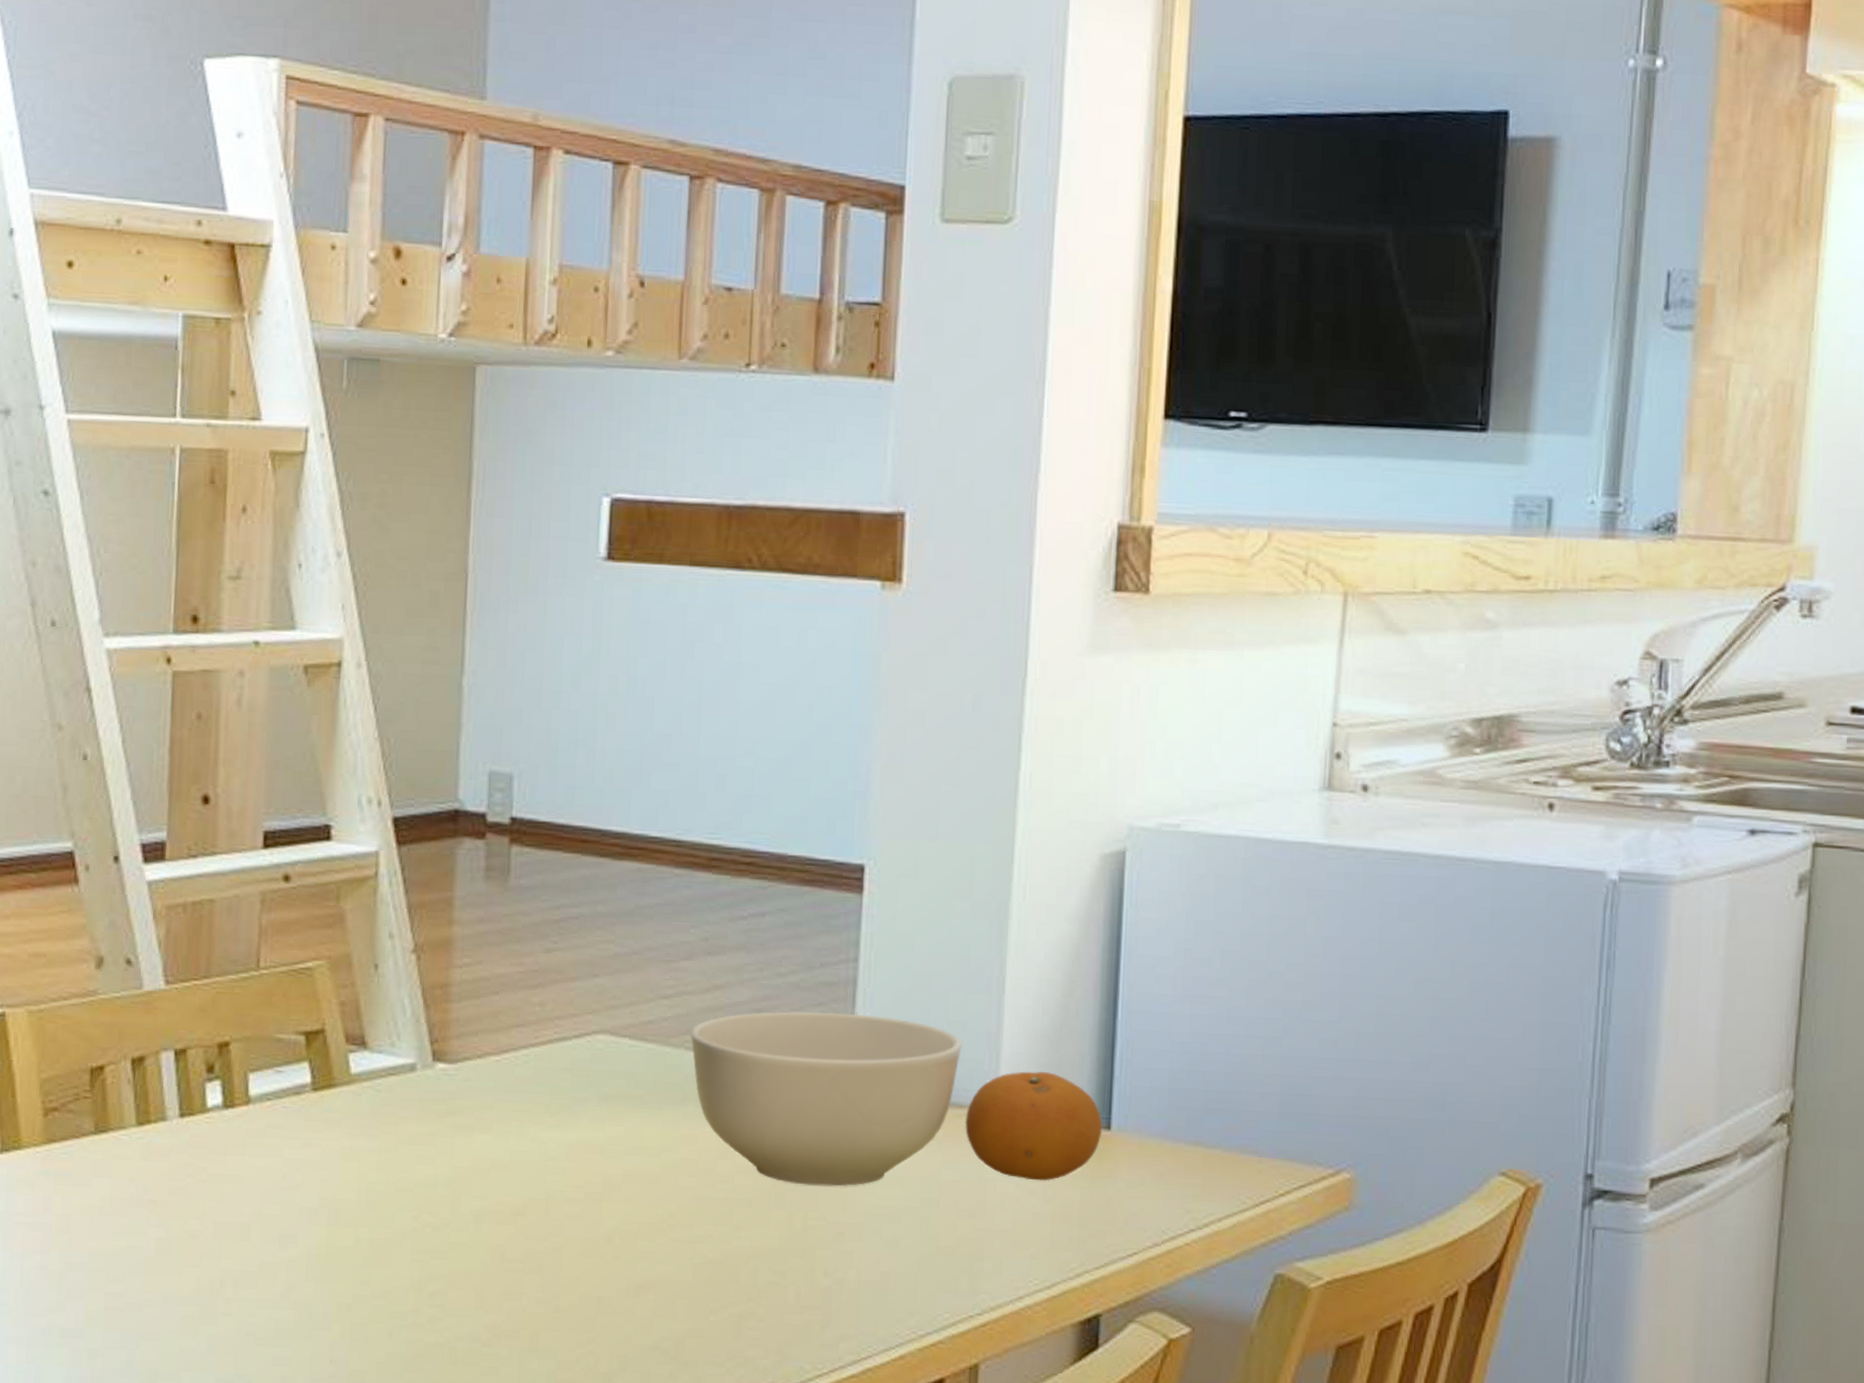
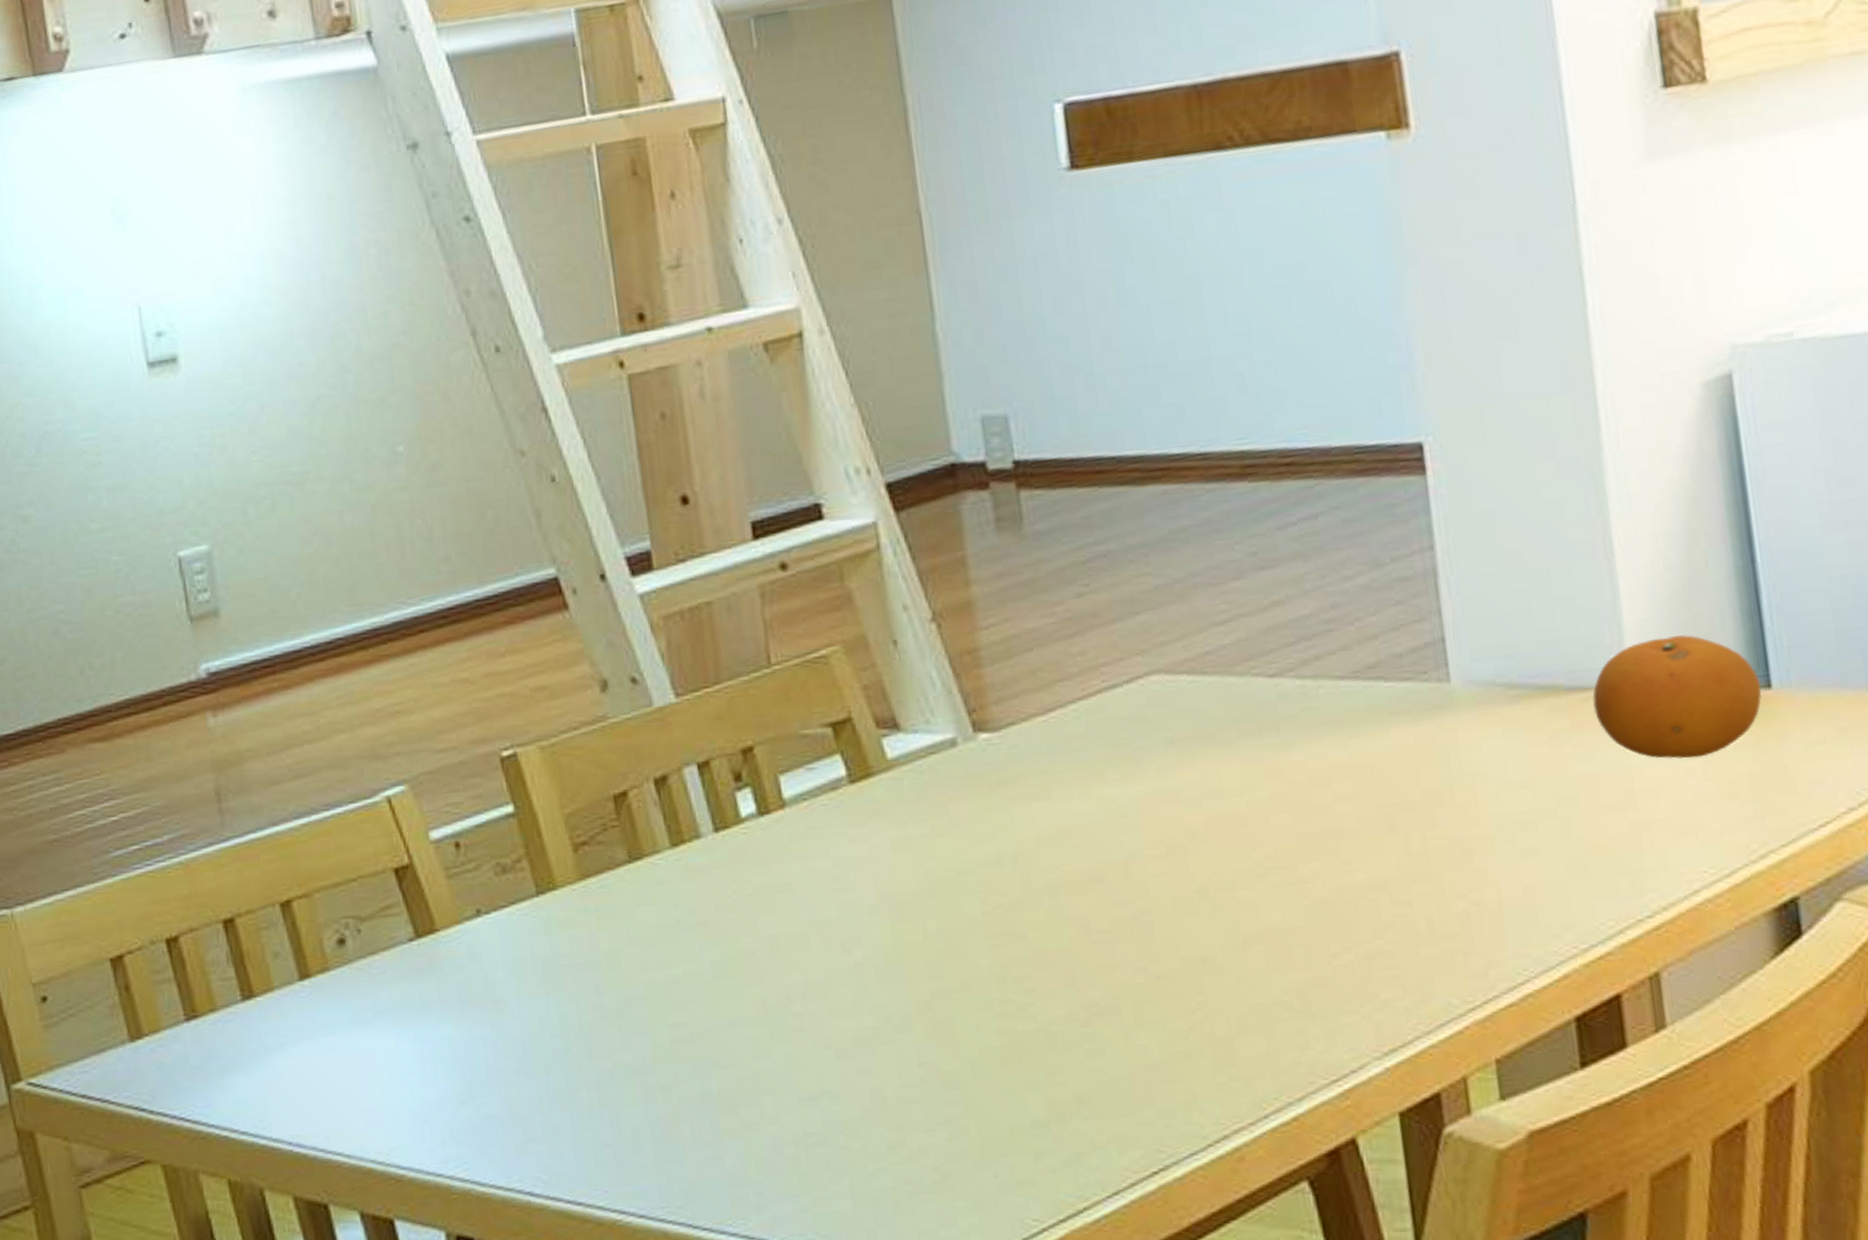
bowl: present [690,1011,962,1187] -> none [1254,603,1575,804]

